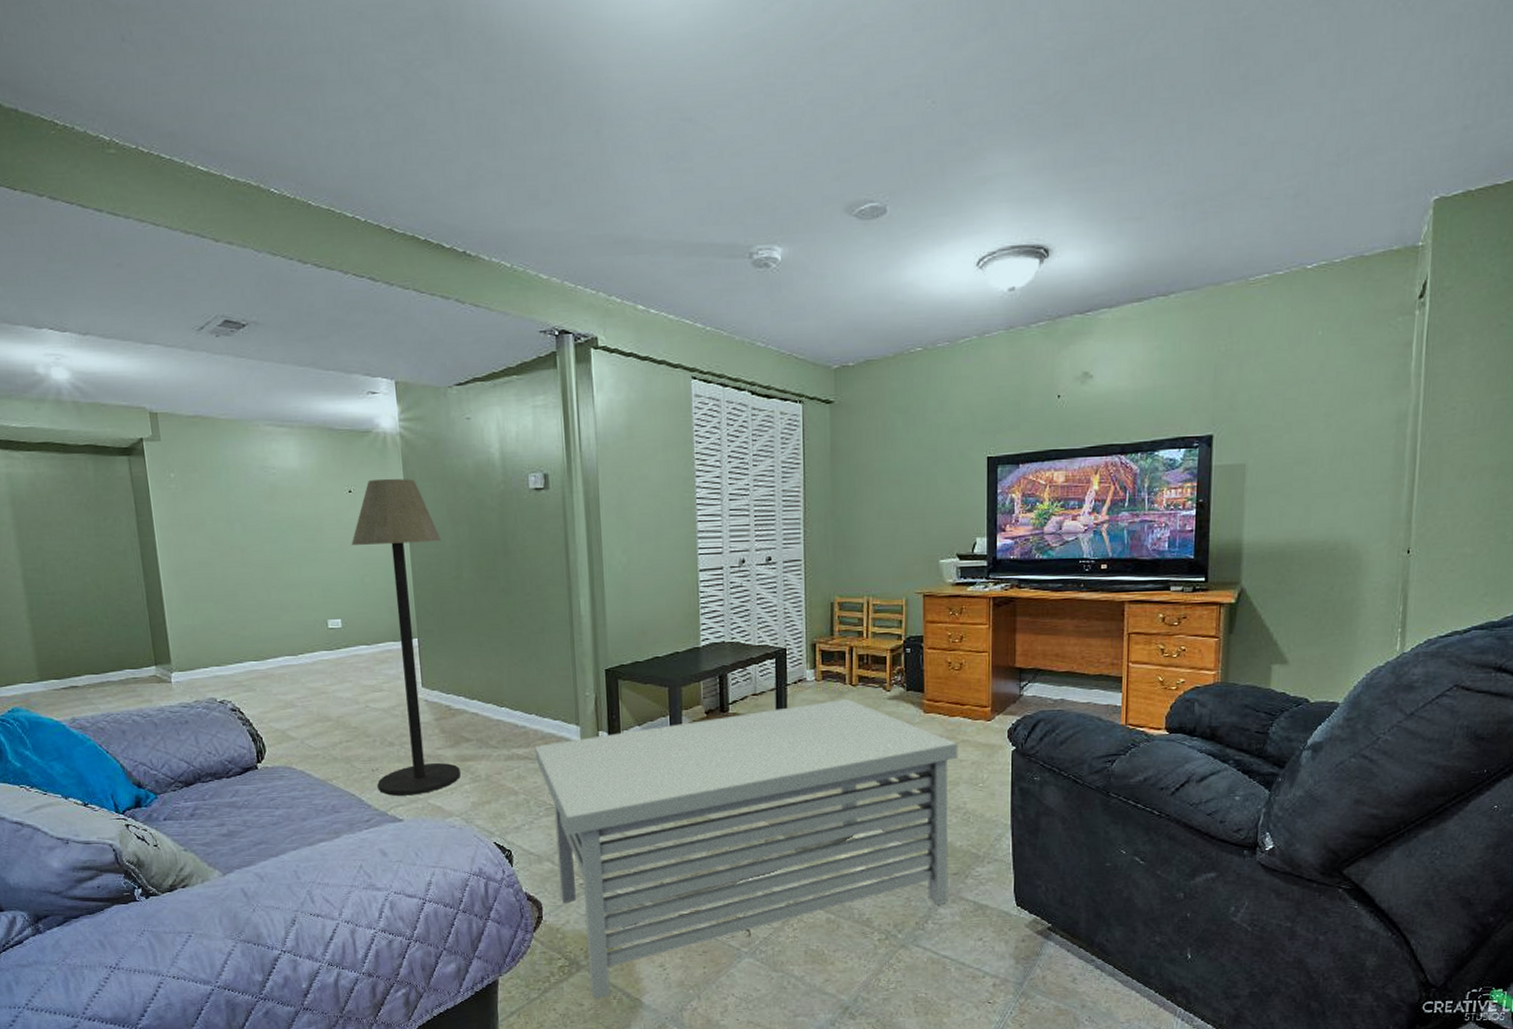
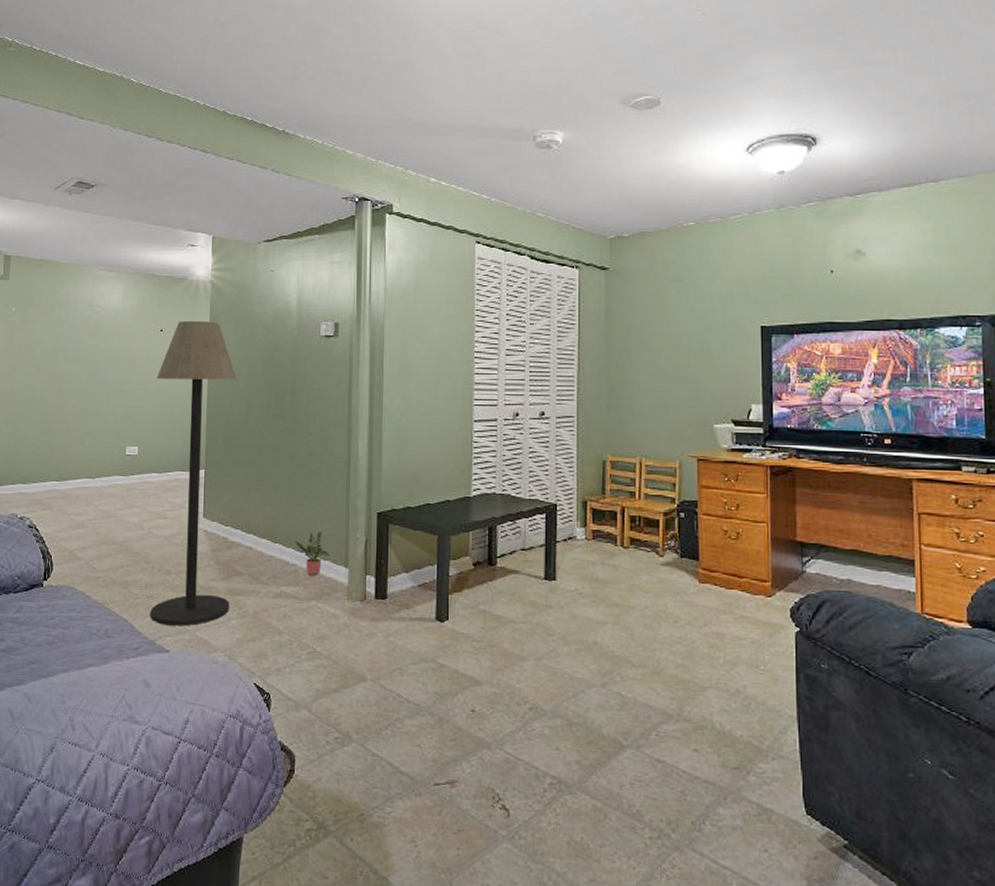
potted plant: none [522,693,560,736] -> present [295,532,330,575]
coffee table: present [535,698,958,1000] -> none [303,561,737,874]

